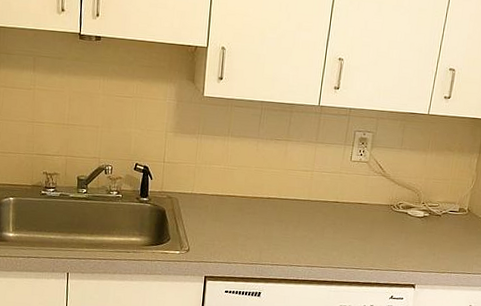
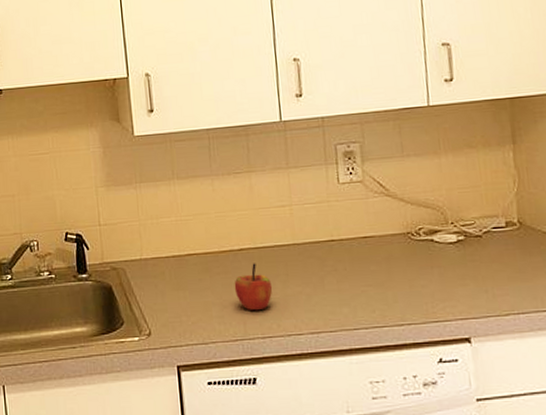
apple: none [258,209,287,245] -> present [234,263,273,311]

